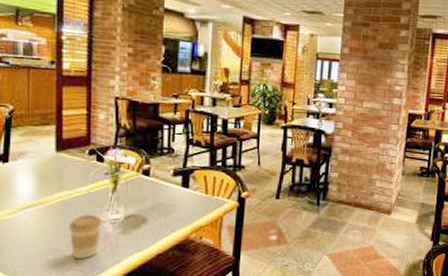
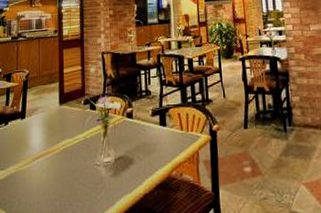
coffee cup: present [68,214,101,260] -> none [70,159,96,204]

